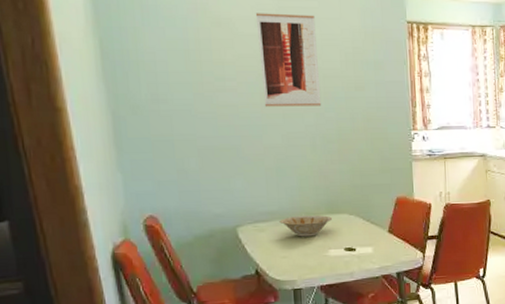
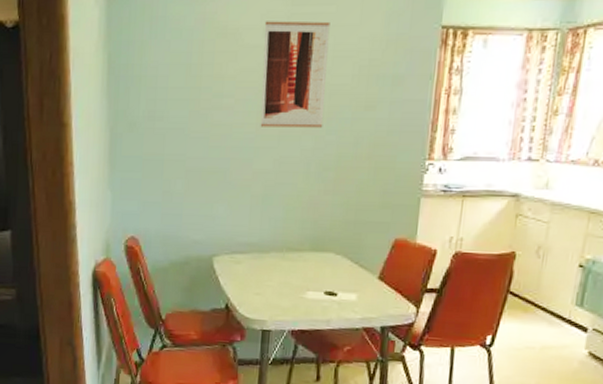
bowl: present [279,215,332,237] -> none [257,249,315,275]

